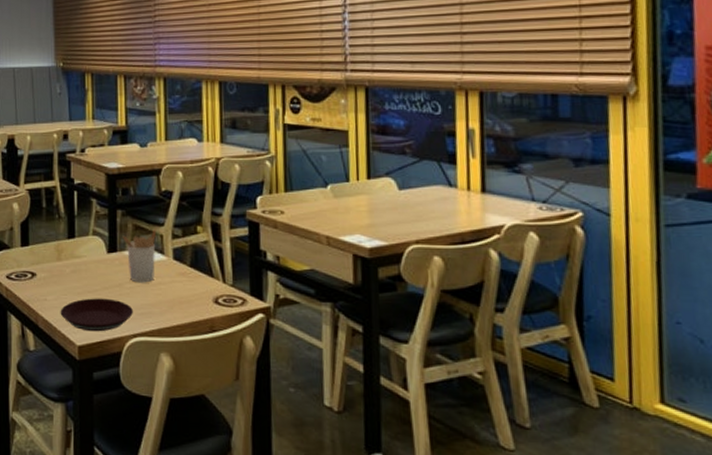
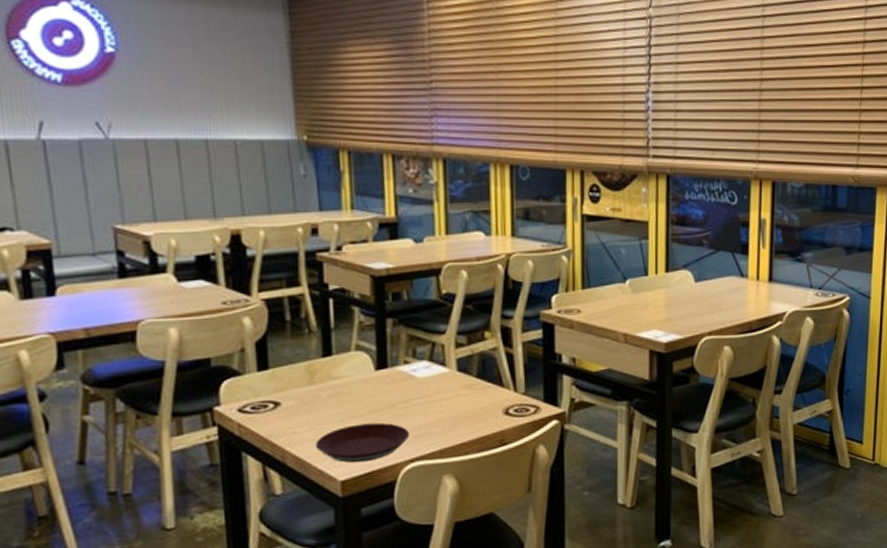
utensil holder: present [122,228,157,283] -> none [394,337,437,401]

